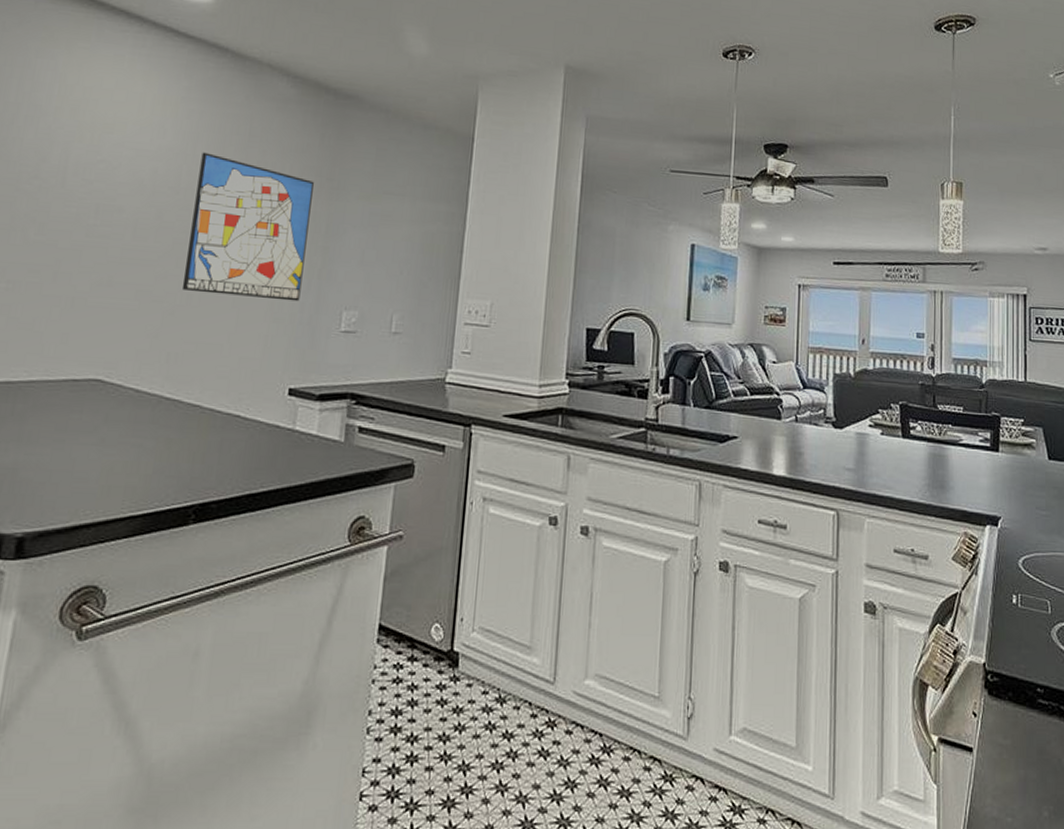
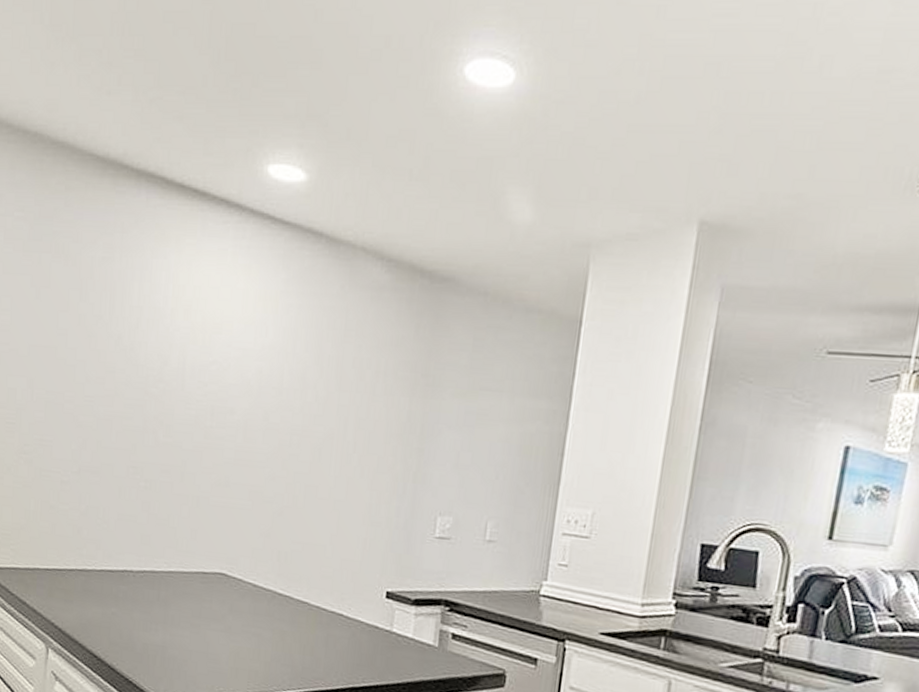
wall art: present [183,152,314,302] -> none [289,350,409,506]

